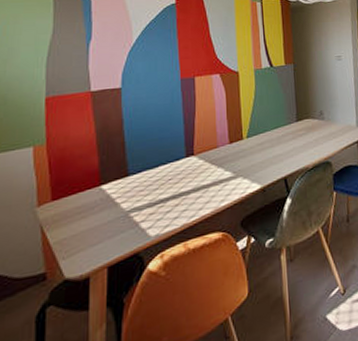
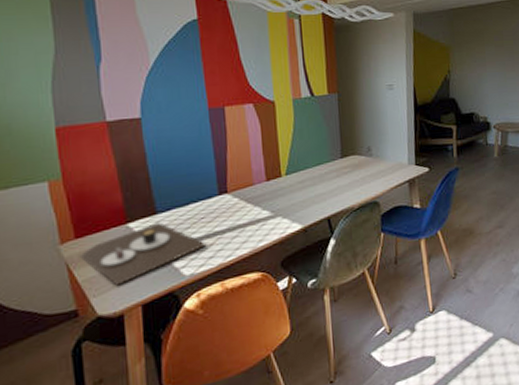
place setting: none [54,184,173,248] -> present [79,222,207,286]

